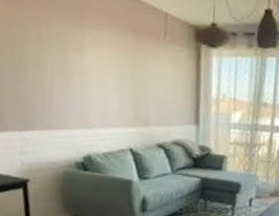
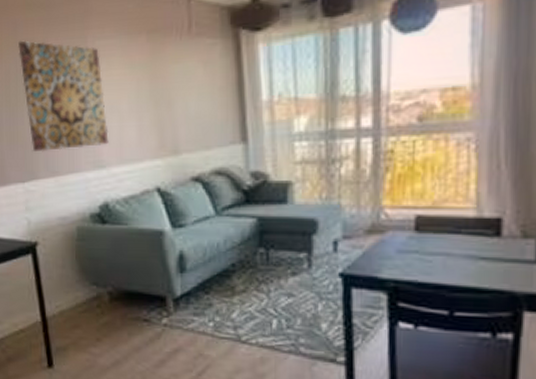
wall art: none [24,17,96,112] -> present [18,40,109,152]

